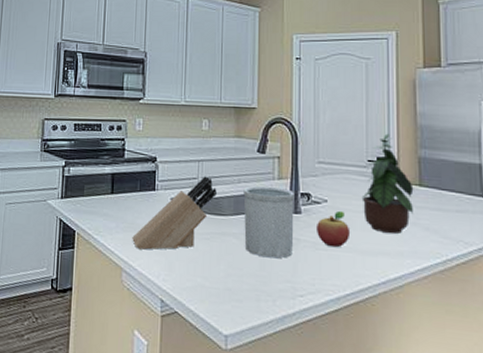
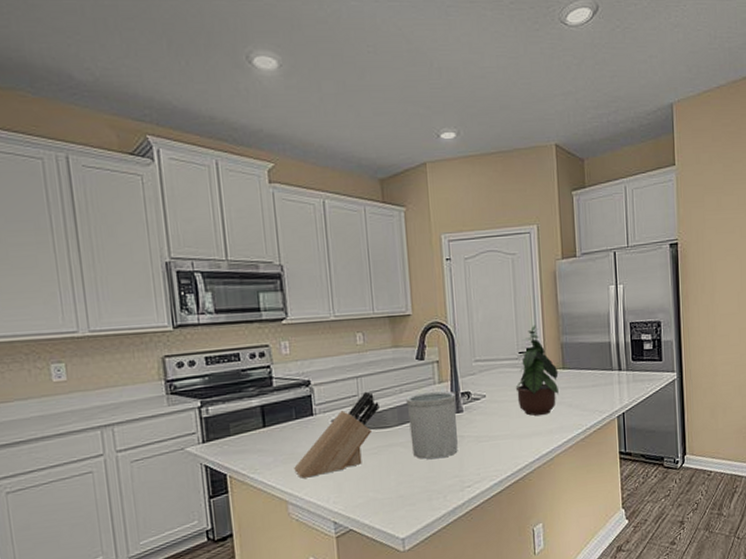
fruit: present [315,210,351,248] -> none [477,402,508,438]

